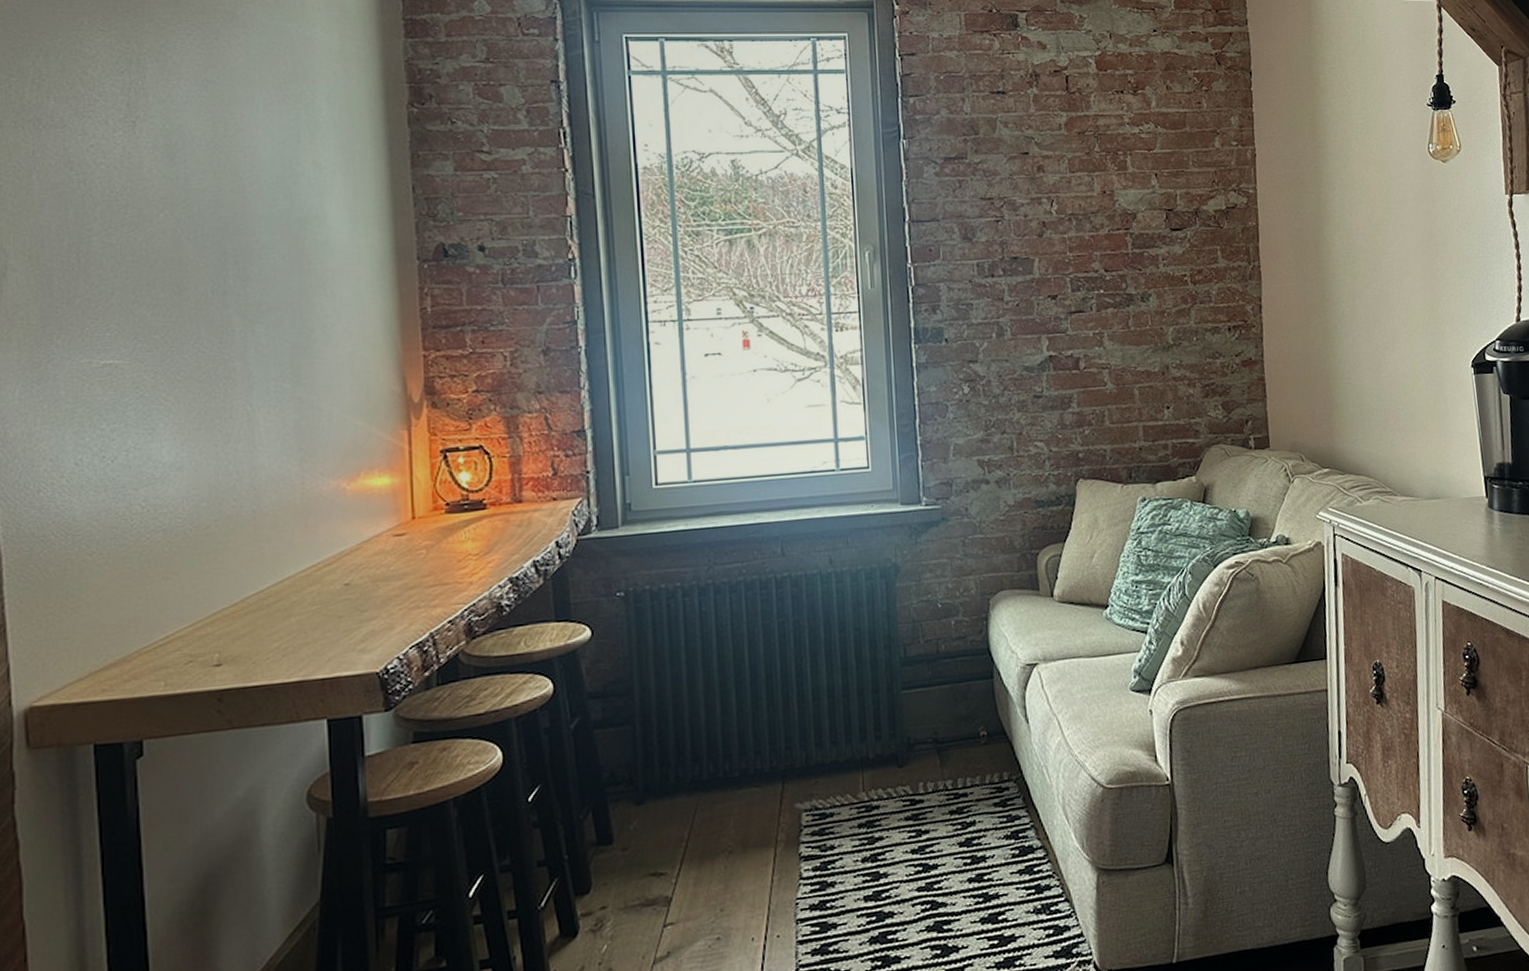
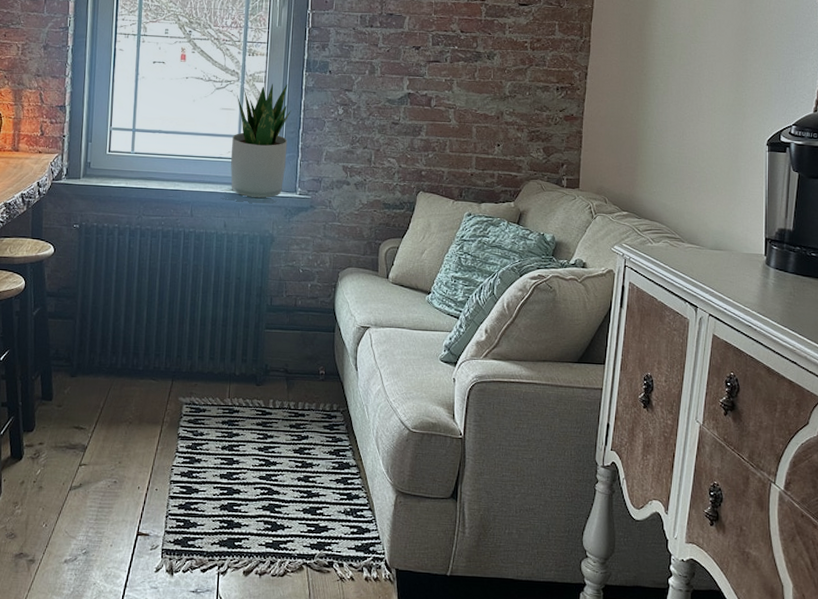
planter: none [826,363,903,519] -> present [230,83,291,199]

